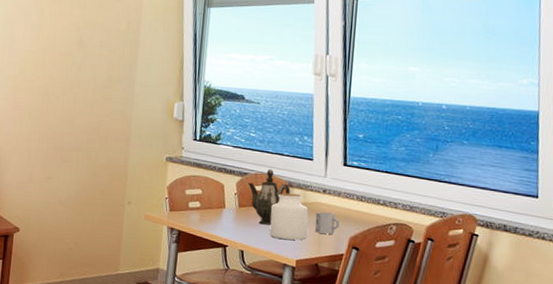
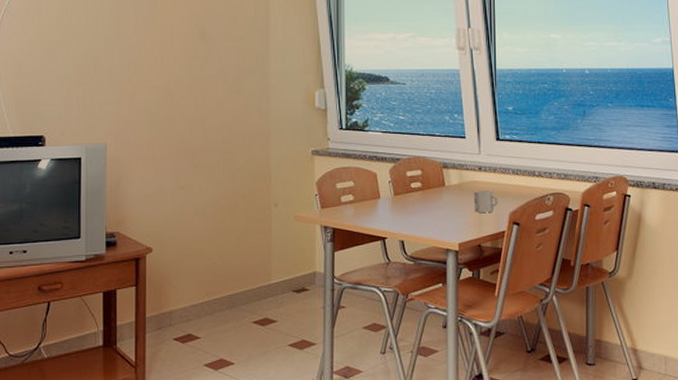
teapot: present [247,169,291,226] -> none [401,152,446,211]
jar: present [269,192,309,240] -> none [428,175,468,223]

